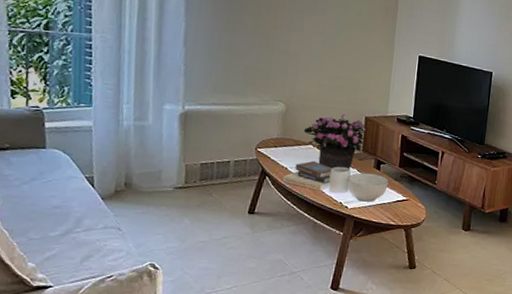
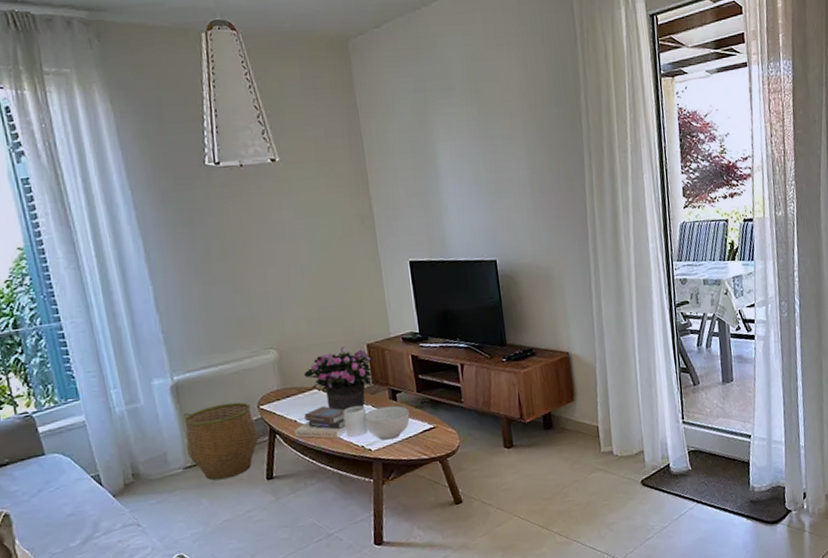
basket: none [181,139,250,205] -> present [183,402,259,481]

